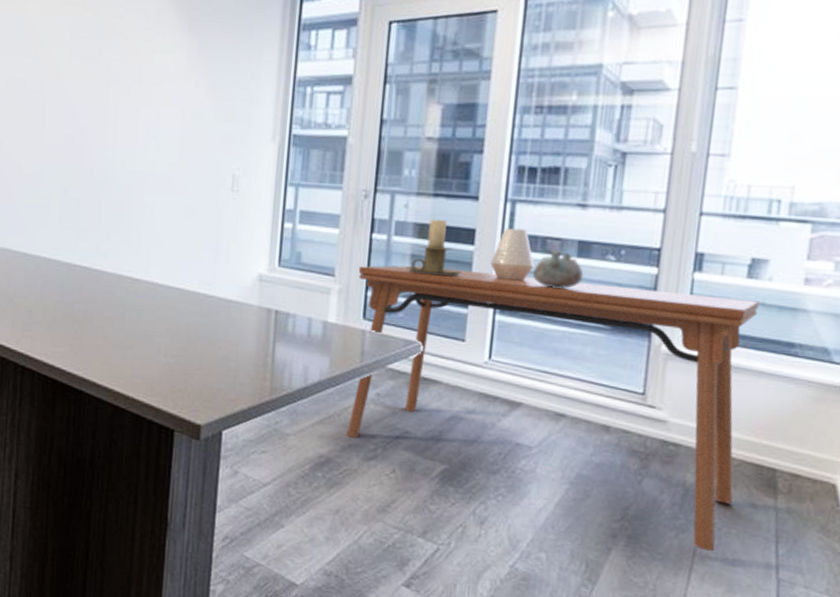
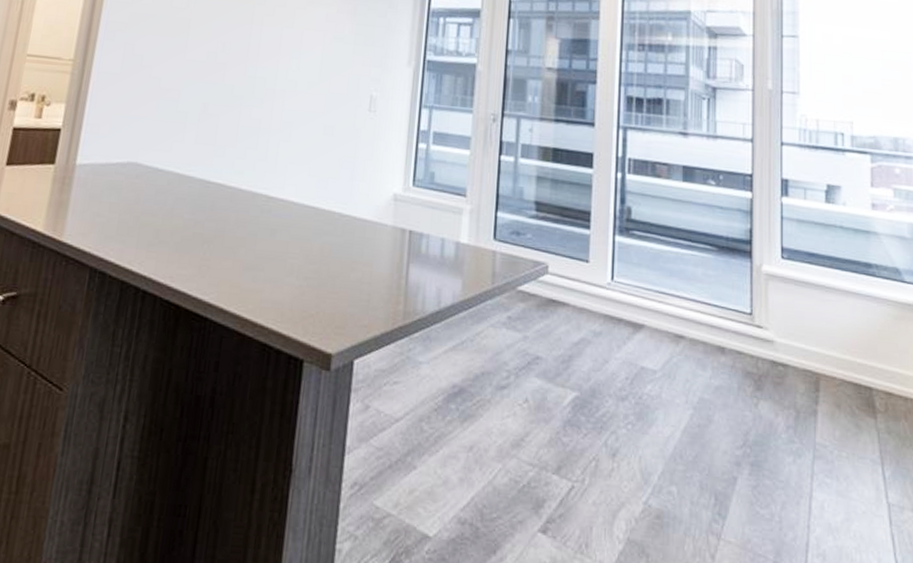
dining table: present [346,265,760,552] -> none [479,186,840,477]
candle holder: present [406,219,462,277] -> none [533,143,583,199]
vase: present [490,228,534,281] -> none [608,153,647,203]
decorative bowl: present [533,250,584,289] -> none [646,174,690,211]

